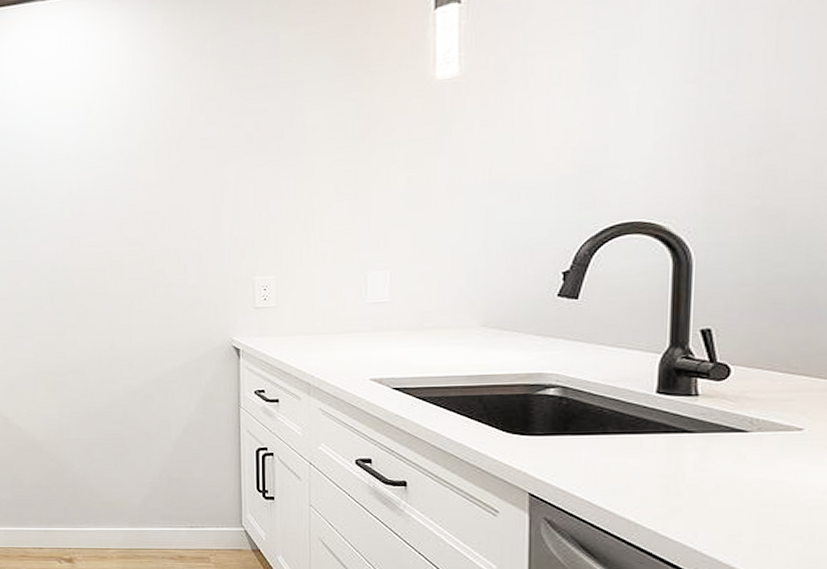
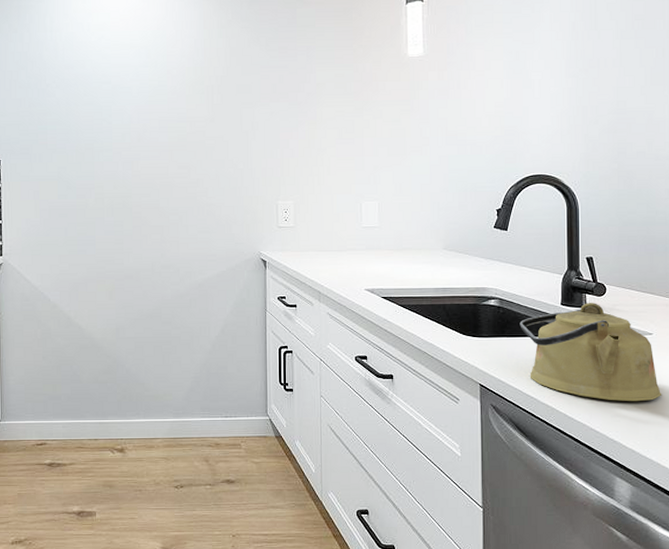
kettle: none [591,389,813,518] -> present [519,303,662,402]

